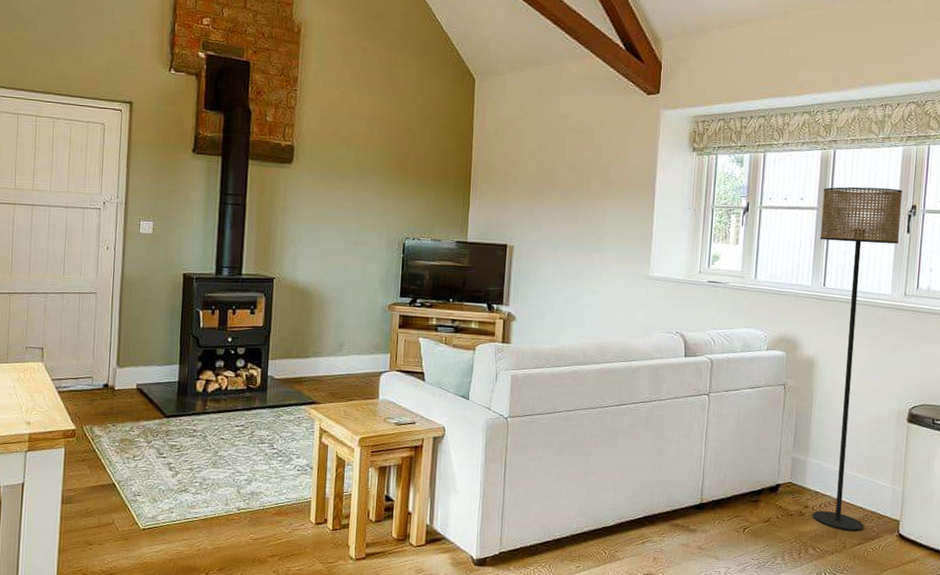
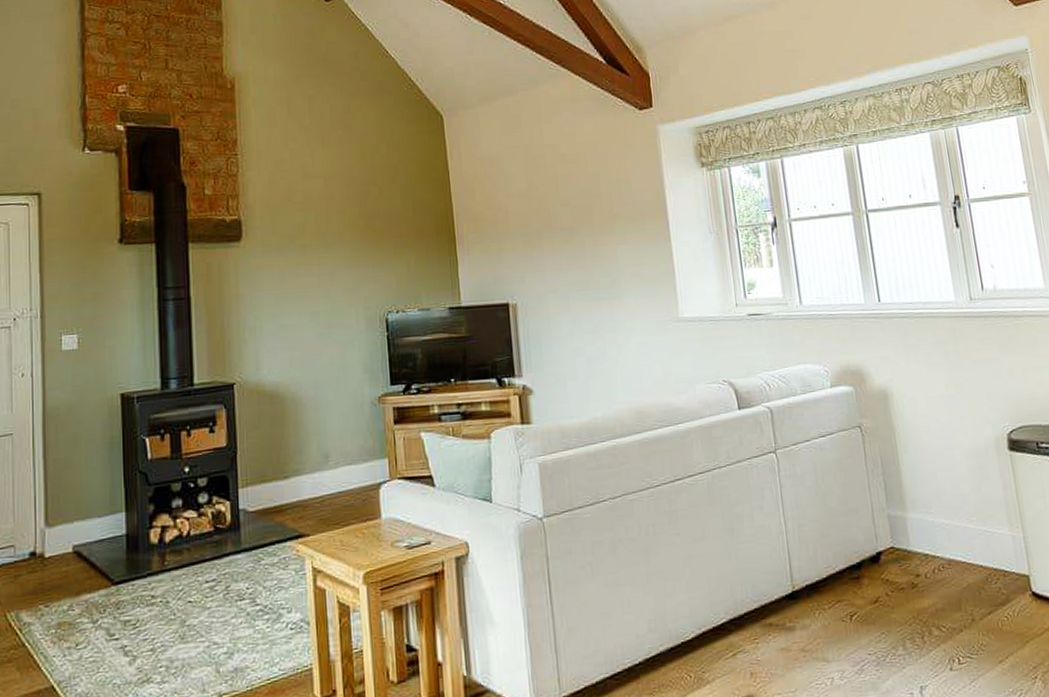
floor lamp: present [812,187,903,531] -> none [855,180,990,598]

